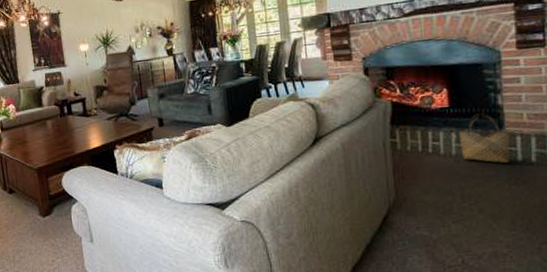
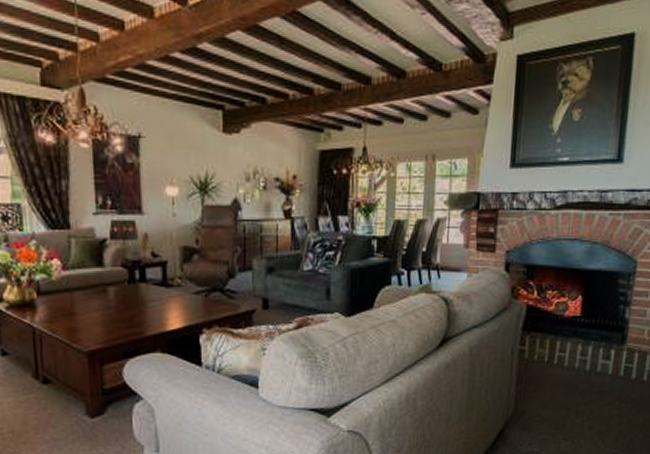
woven basket: present [458,113,511,163] -> none [583,325,631,380]

